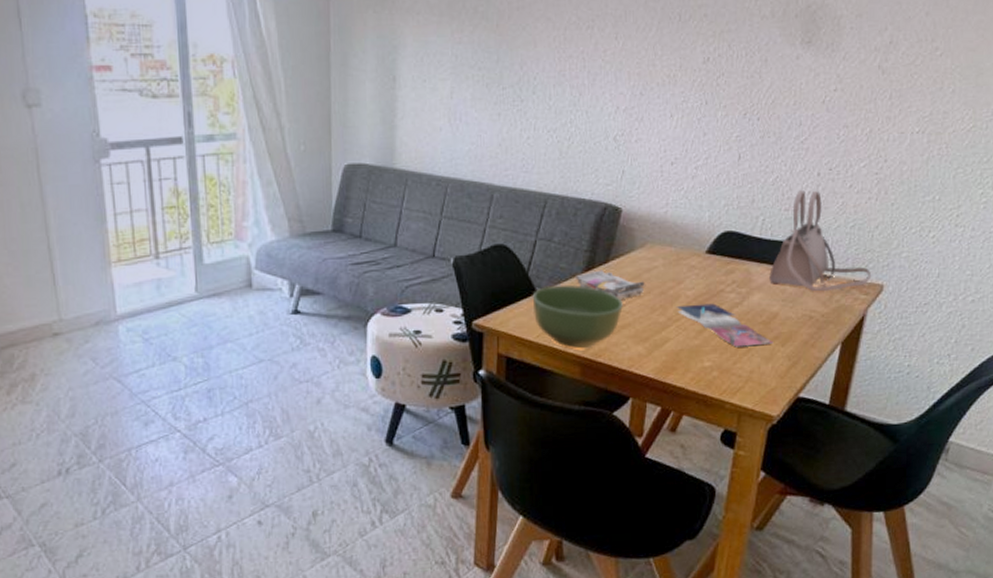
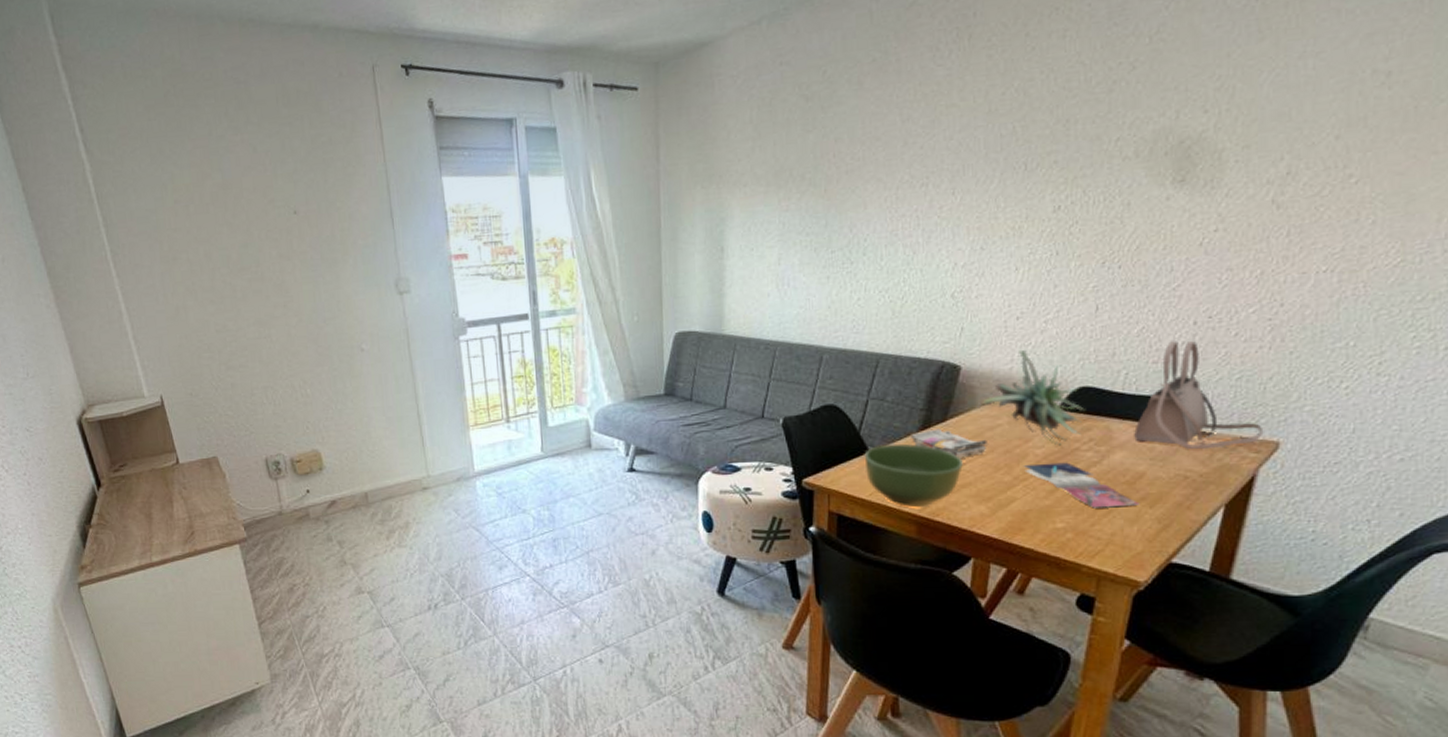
plant: none [636,194,729,288] -> present [977,349,1085,446]

